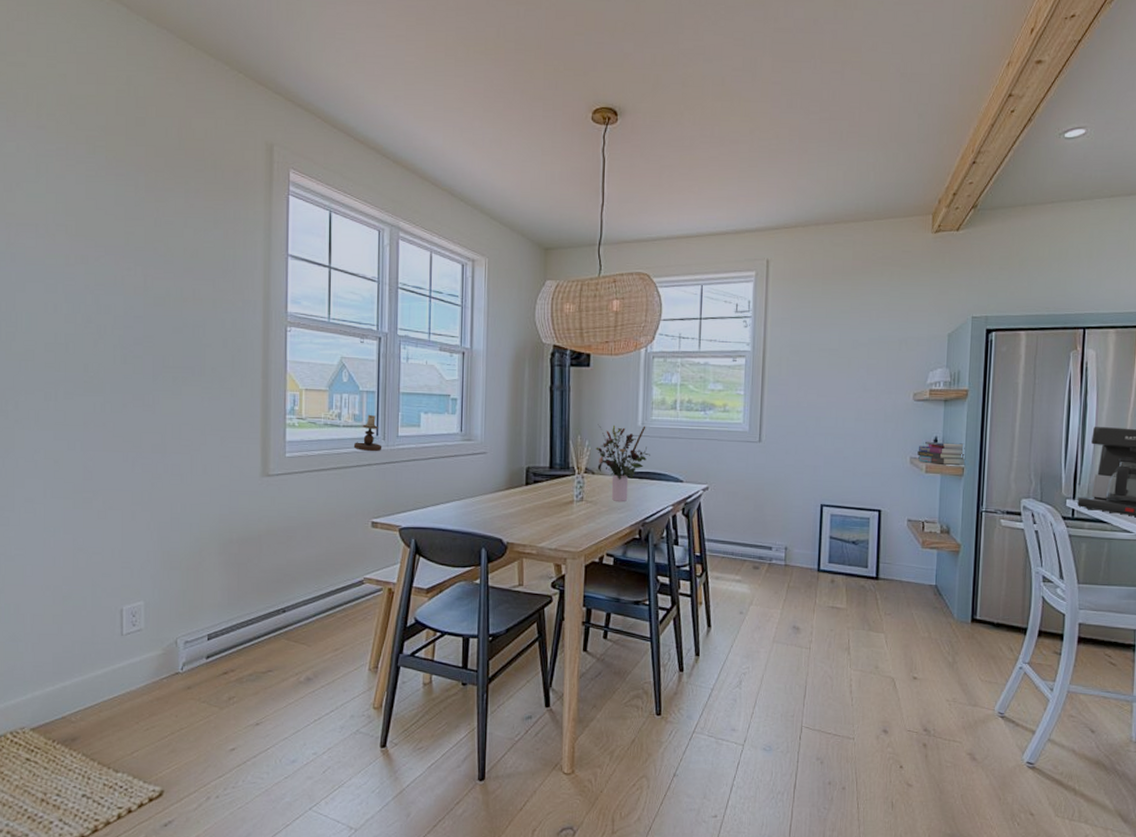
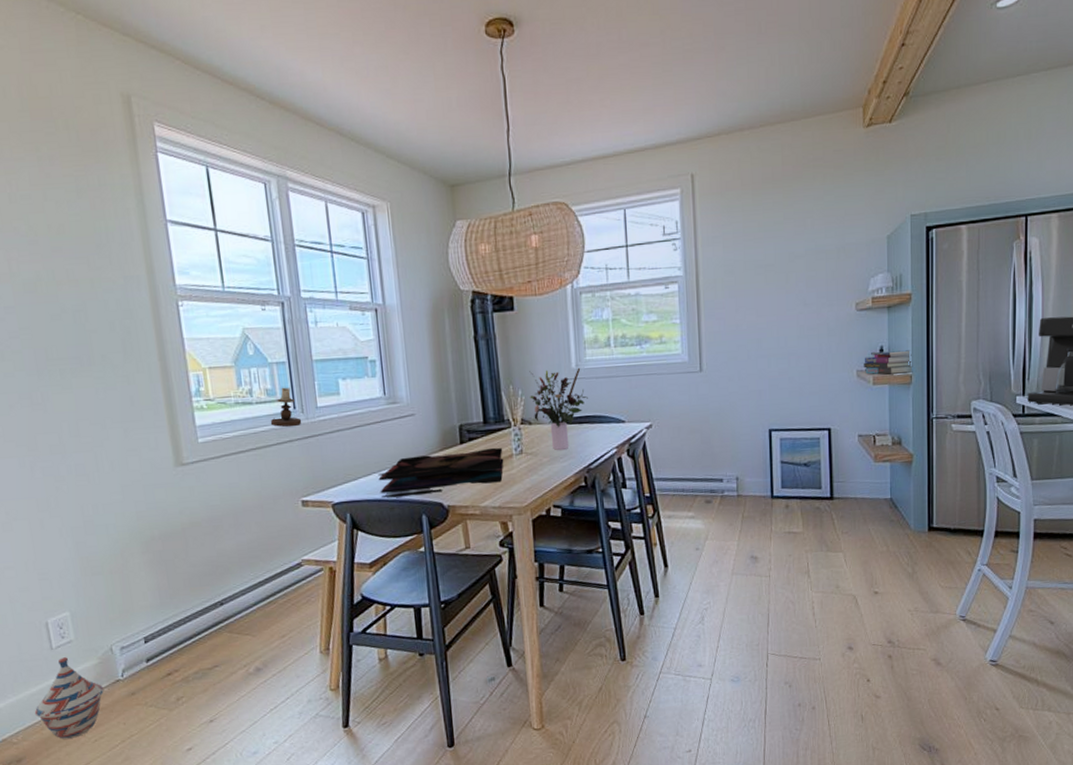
woven basket: none [96,644,163,724] -> present [34,657,105,739]
napkin: none [445,492,565,530] -> present [378,447,504,498]

